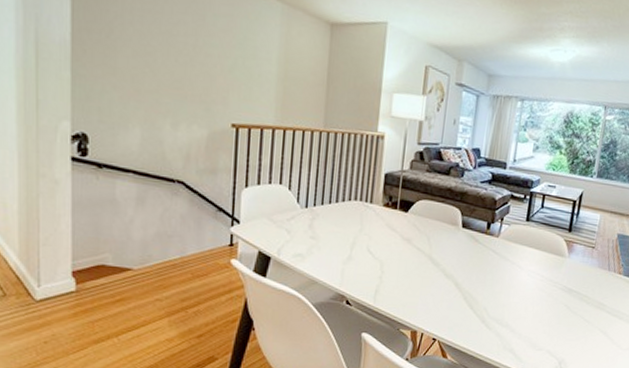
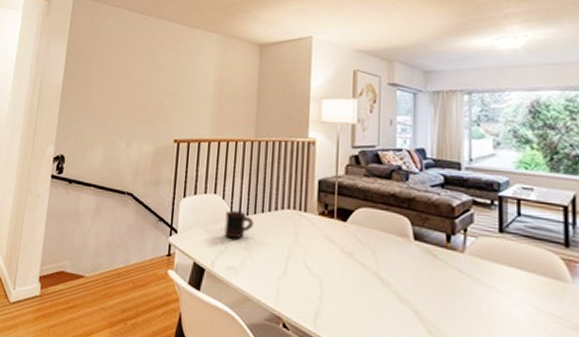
mug: none [291,201,321,229] -> present [224,210,254,239]

